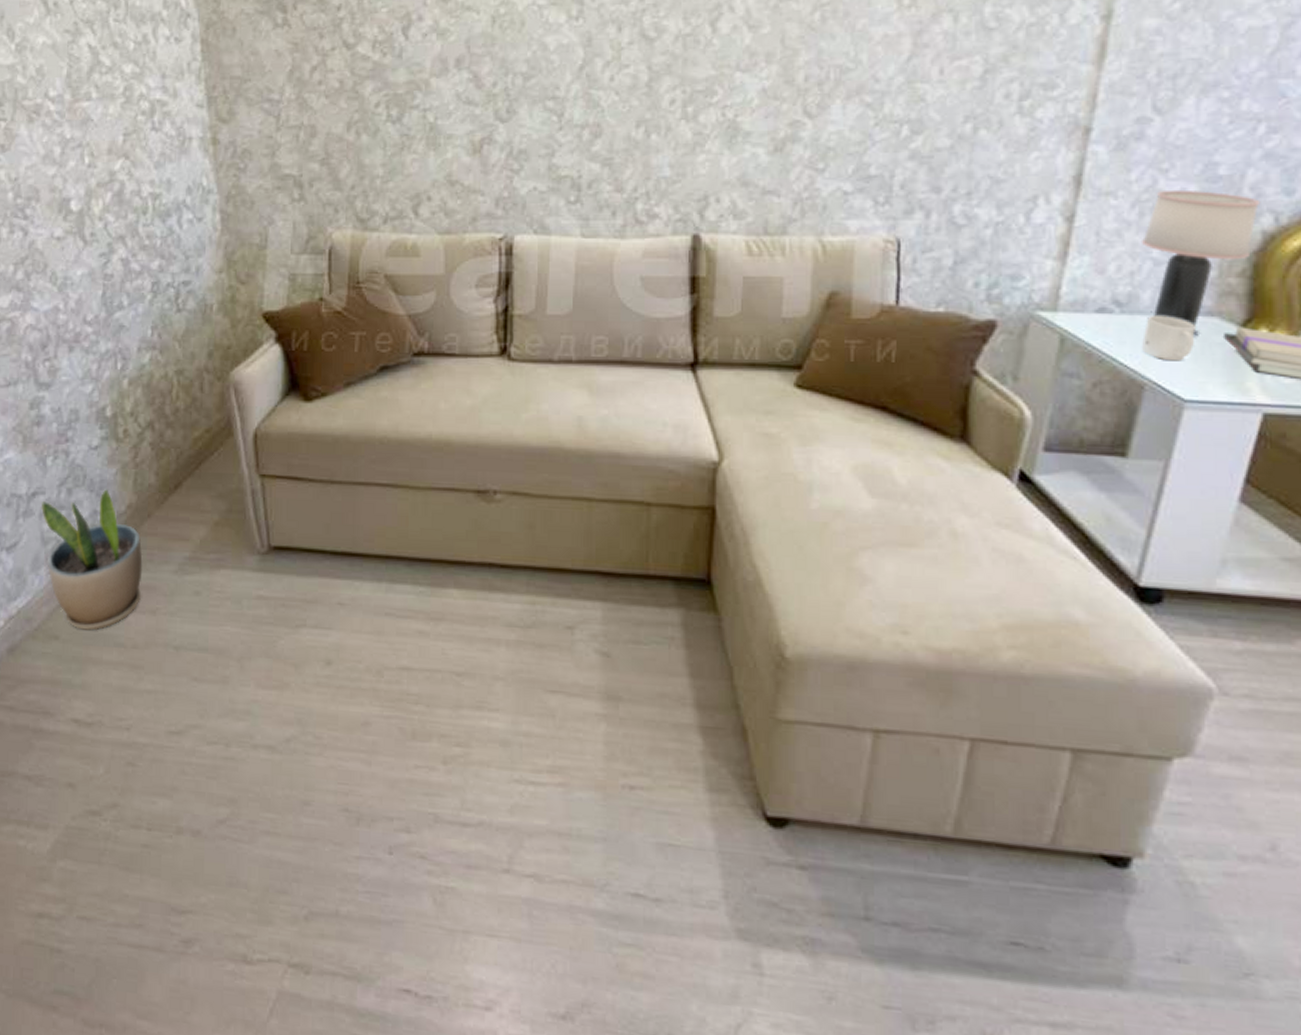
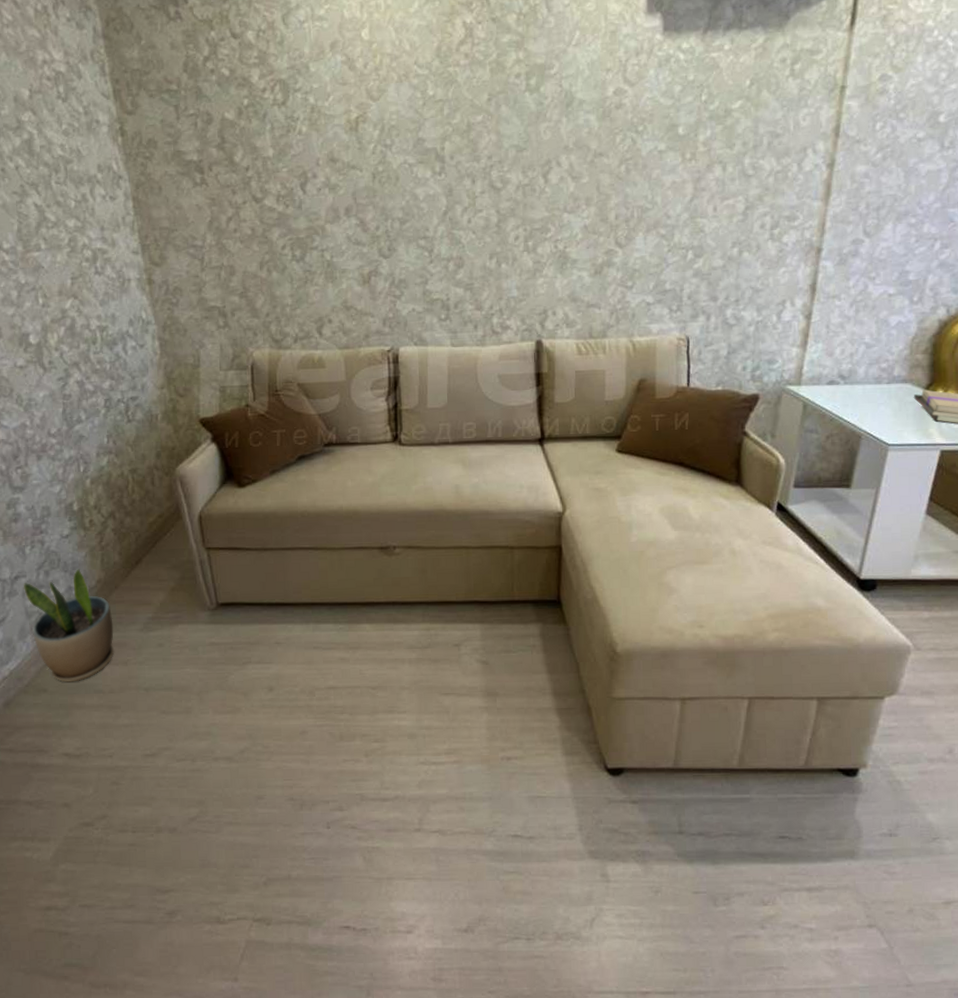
table lamp: present [1141,189,1261,336] -> none [857,292,937,398]
mug: present [1141,316,1197,361] -> none [858,384,896,417]

